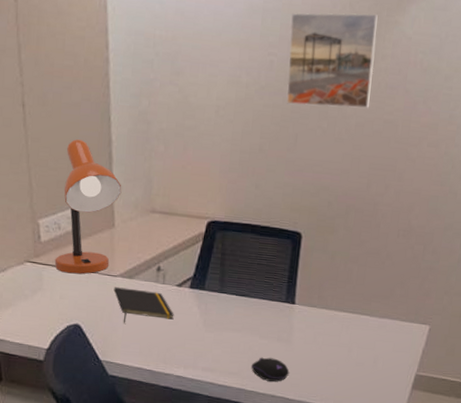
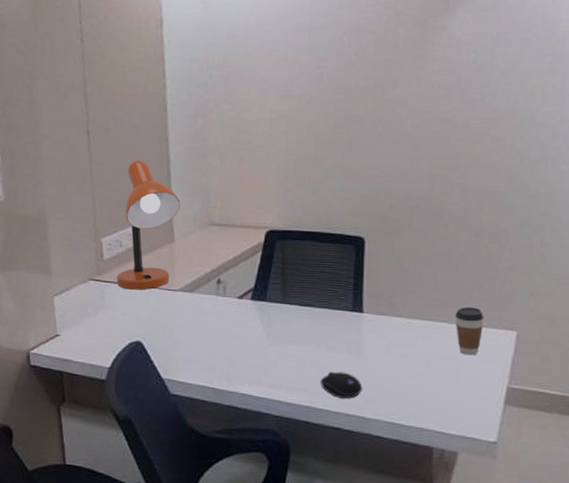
notepad: present [113,287,174,323] -> none [174,301,236,339]
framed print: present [286,12,378,108] -> none [337,20,426,112]
coffee cup: none [377,302,403,346] -> present [455,307,484,356]

